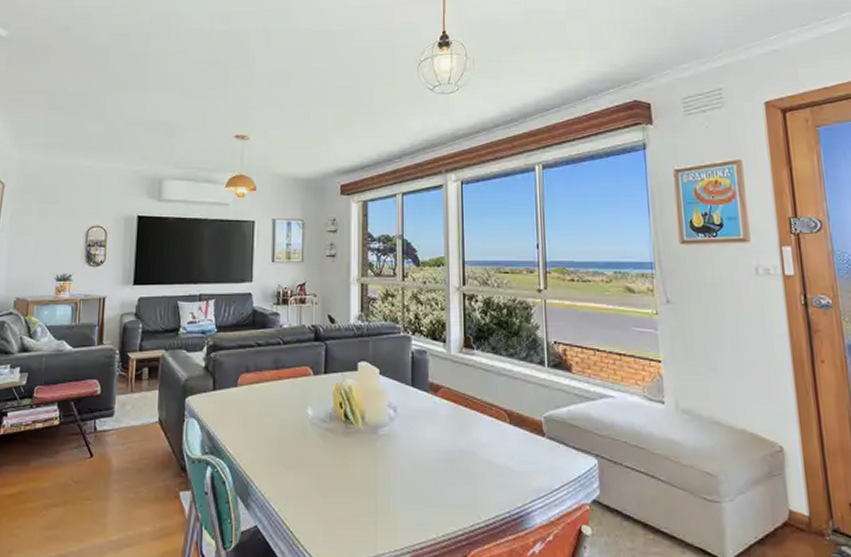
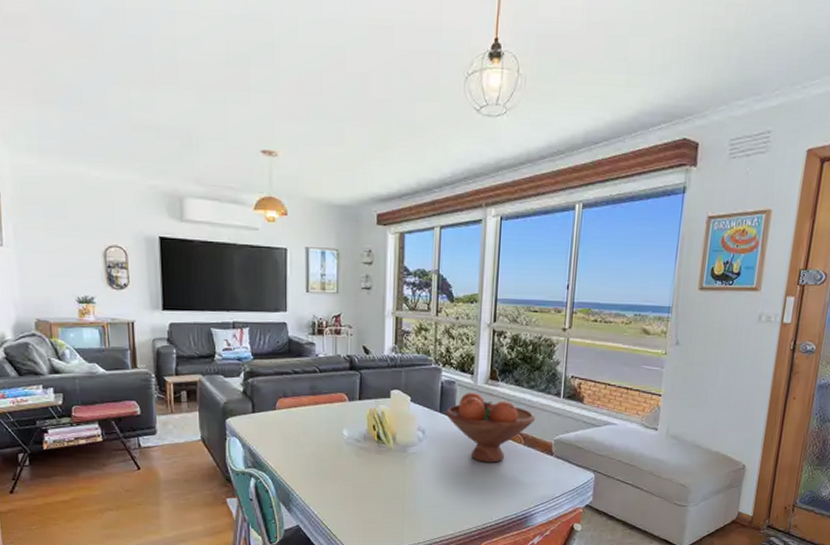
fruit bowl: none [417,362,519,446] -> present [445,392,535,463]

